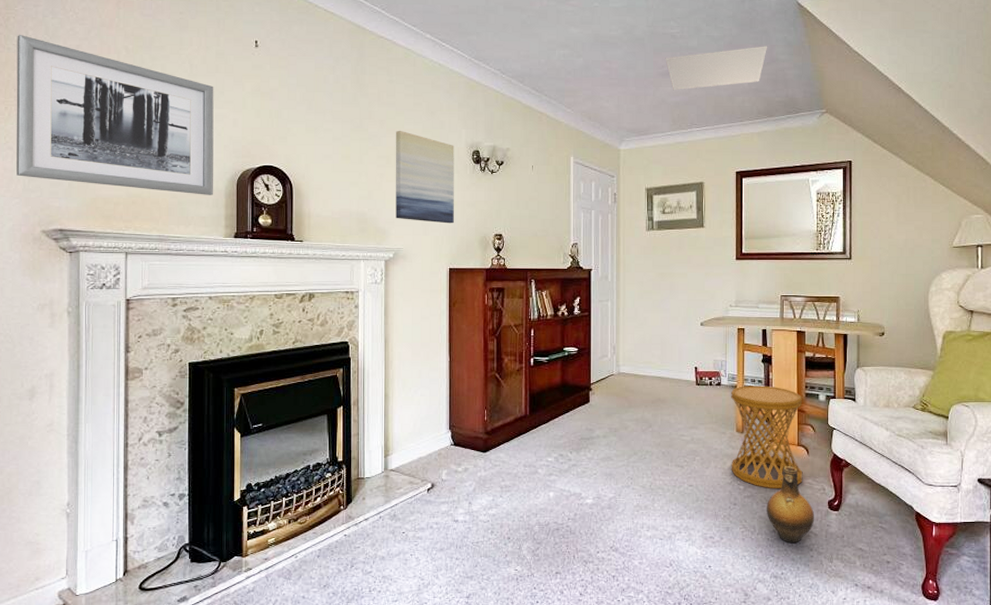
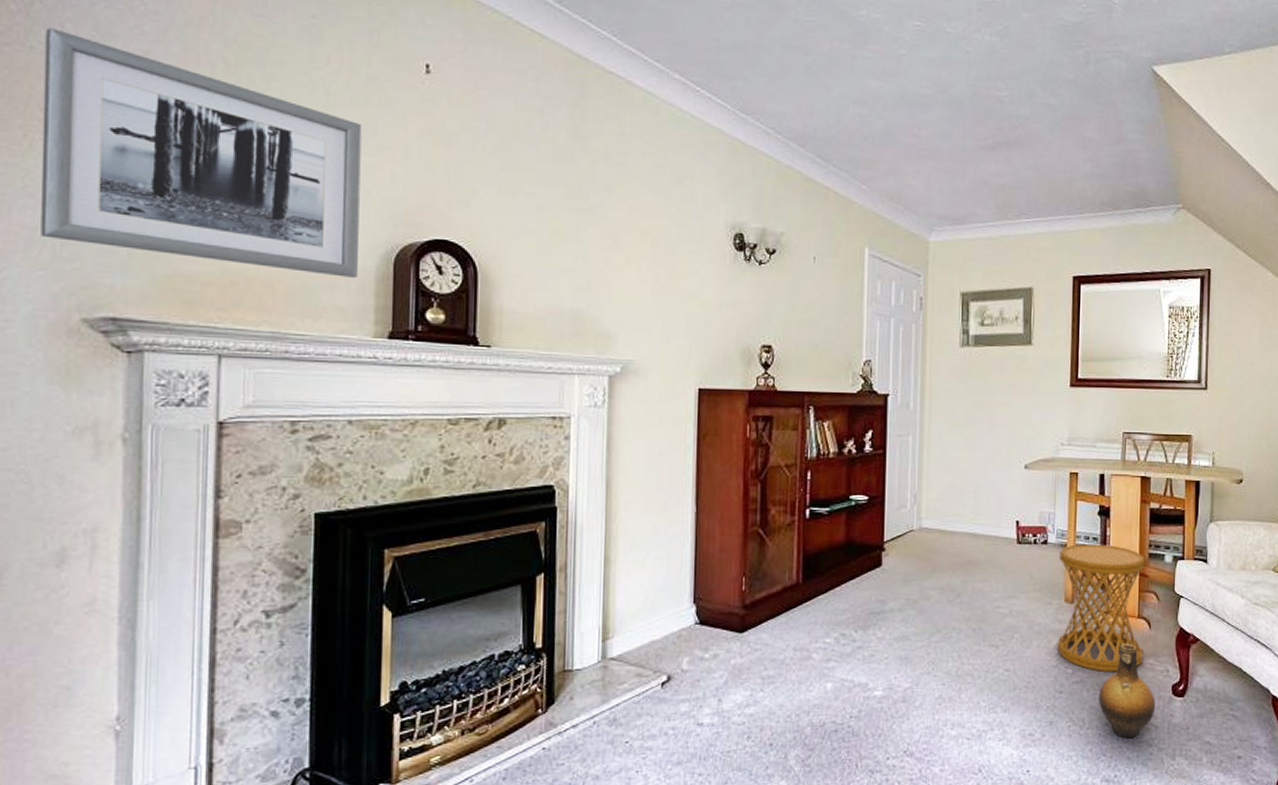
wall art: present [395,130,454,224] -> none [625,200,710,330]
ceiling light: present [665,46,768,91] -> none [989,120,1116,170]

